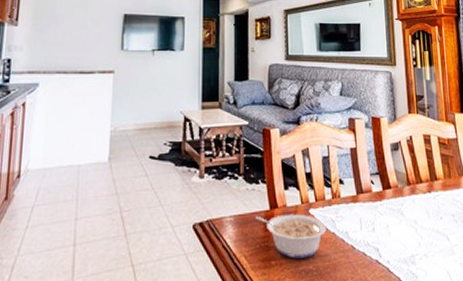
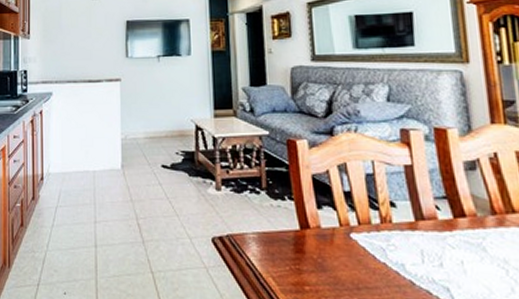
legume: present [255,213,327,259] -> none [283,234,375,288]

